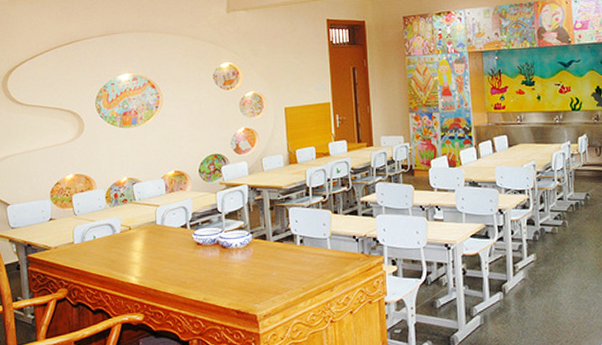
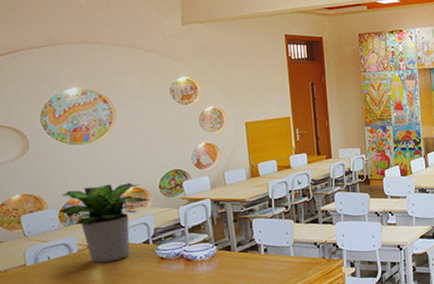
potted plant: none [107,166,190,245] -> present [60,183,151,263]

